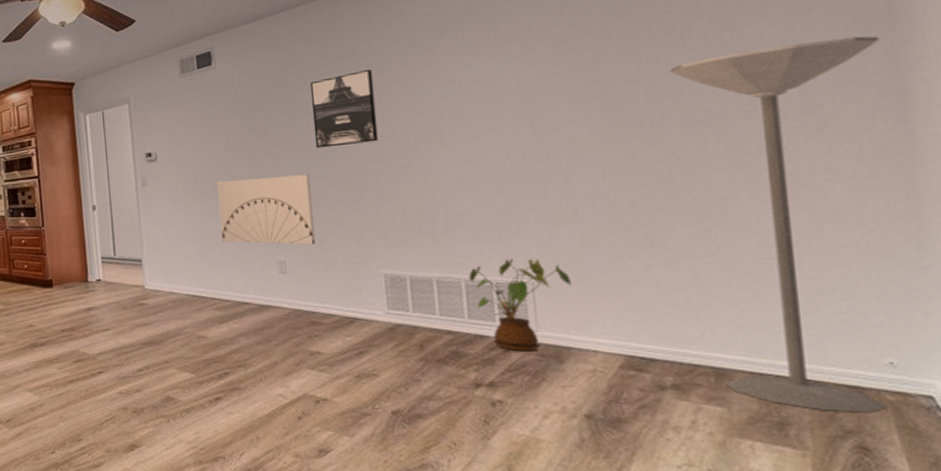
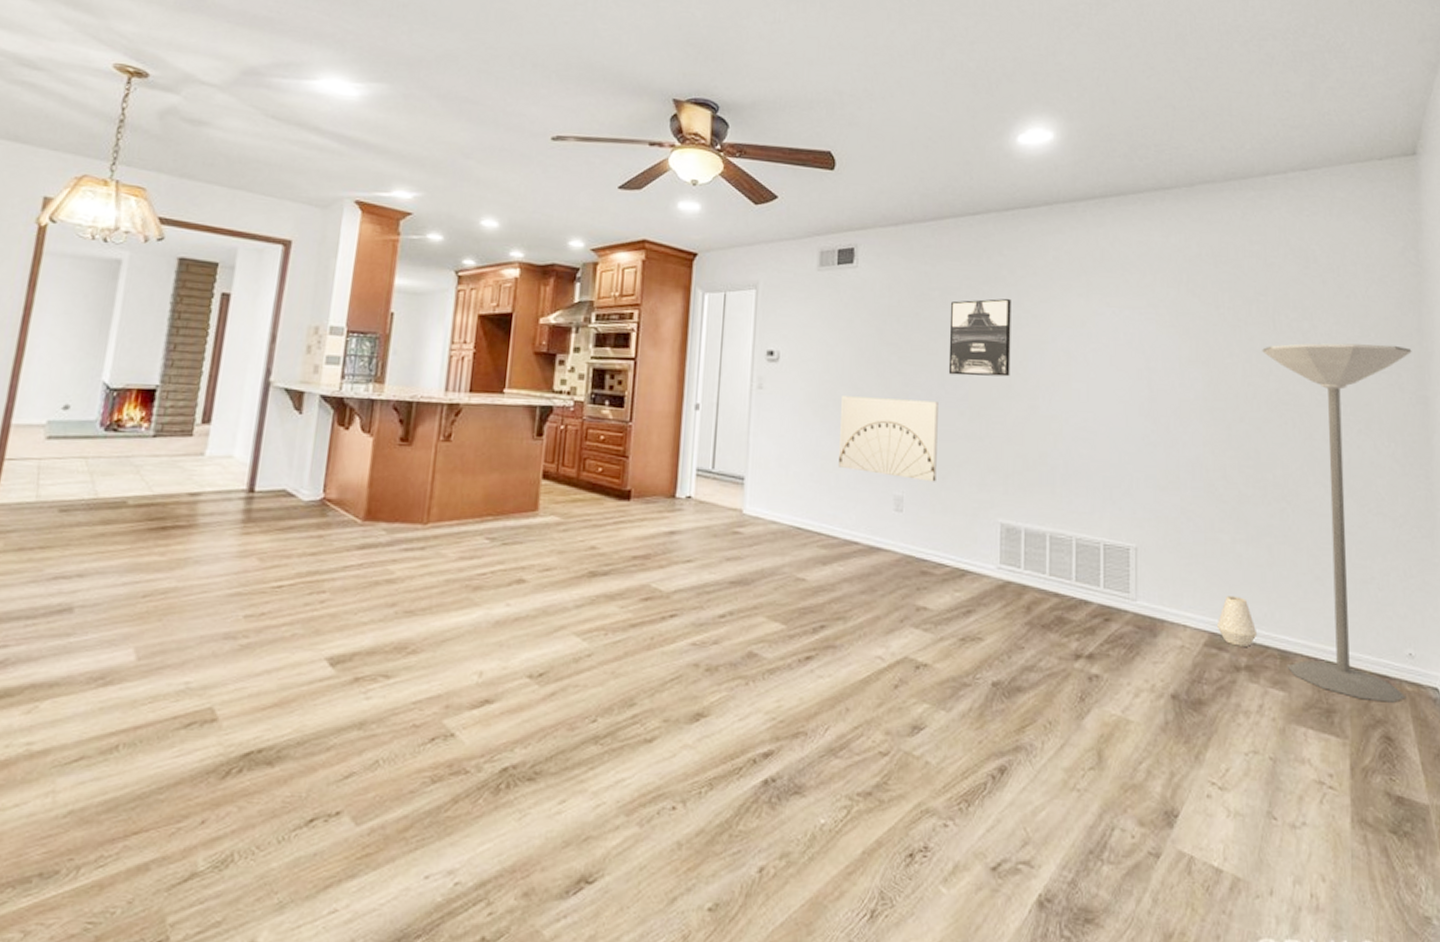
house plant: present [469,259,571,352] -> none [1080,520,1169,622]
vase: none [634,319,685,367] -> present [1217,596,1258,647]

